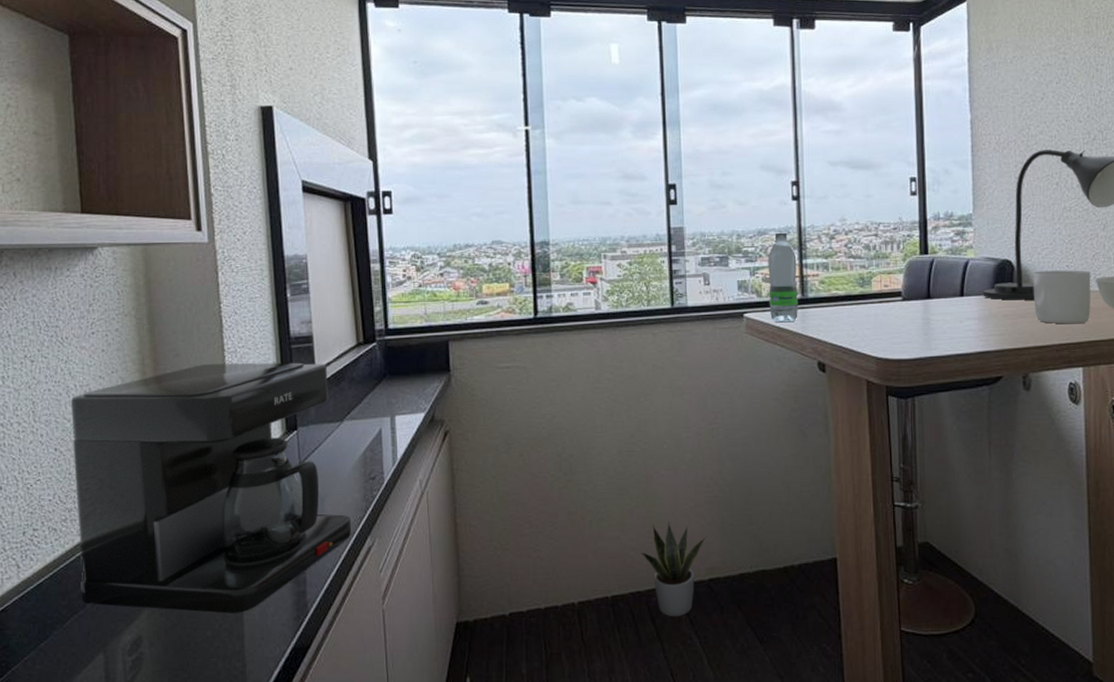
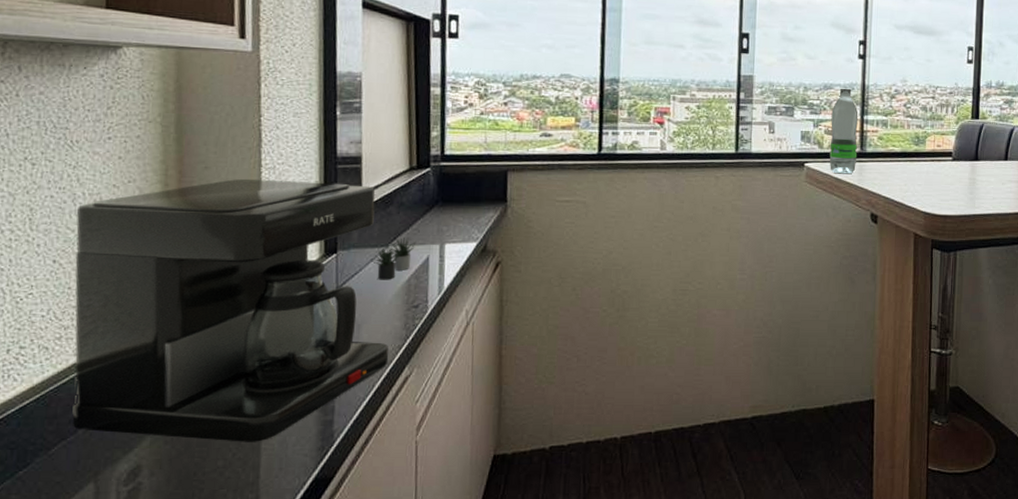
succulent plant: none [327,412,369,454] -> present [370,238,416,280]
potted plant: present [640,522,706,617] -> none [687,360,752,453]

